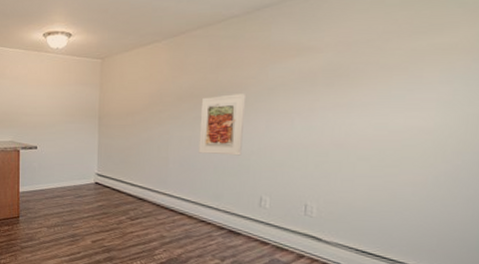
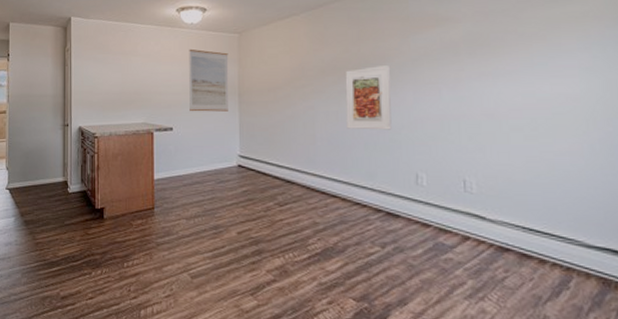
wall art: none [53,73,91,133] -> present [189,48,229,112]

